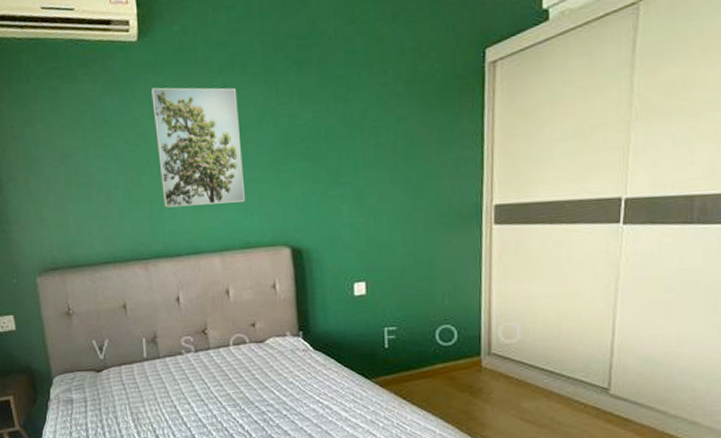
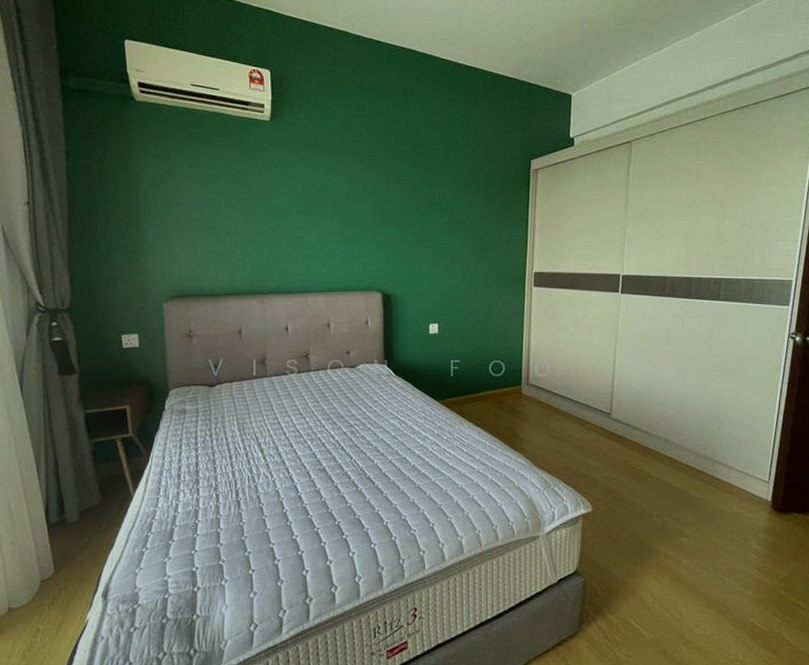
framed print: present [151,87,245,208] -> none [278,158,348,254]

